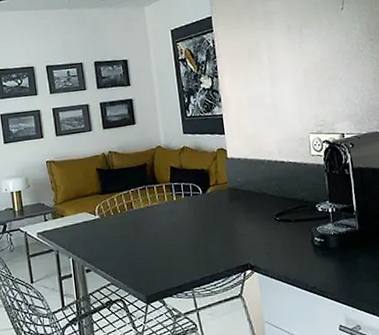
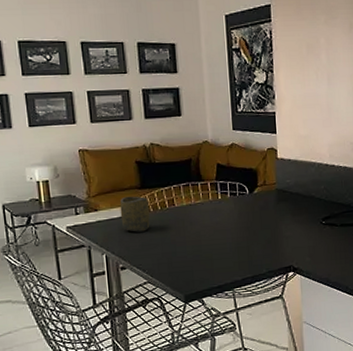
cup: none [83,201,111,236] -> present [119,196,150,232]

